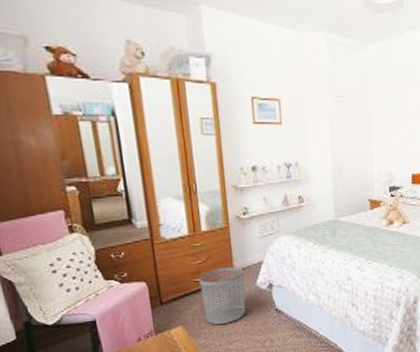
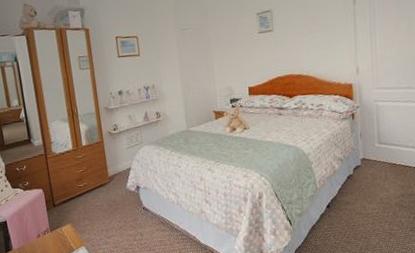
waste bin: present [199,266,246,325] -> none [82,173,120,223]

